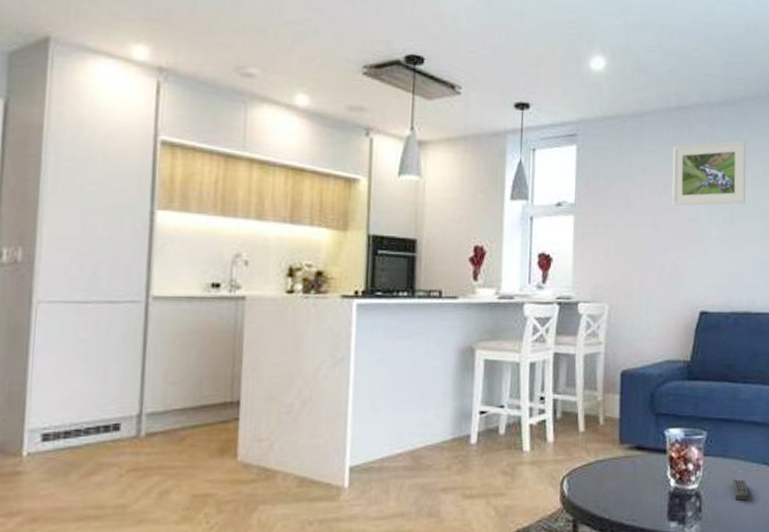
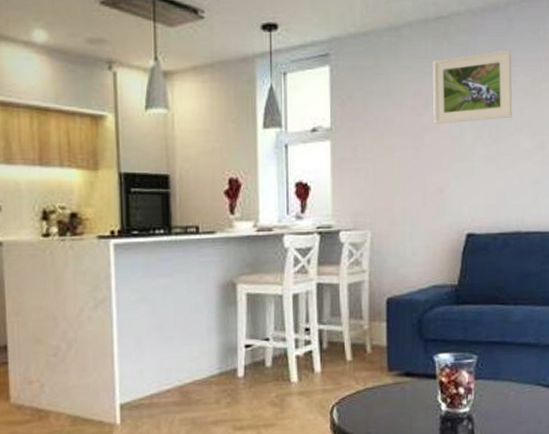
remote control: present [732,478,750,501] -> none [505,400,523,422]

